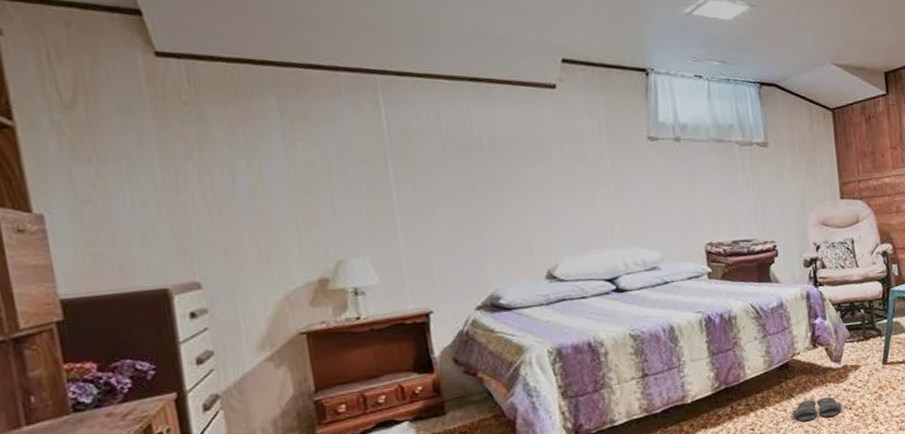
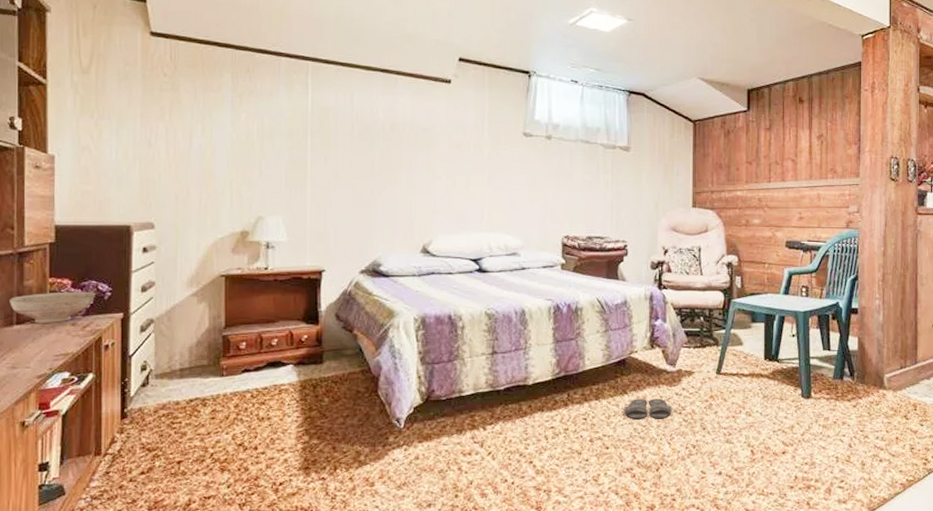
decorative bowl: none [9,373,135,421] -> present [8,291,96,324]

